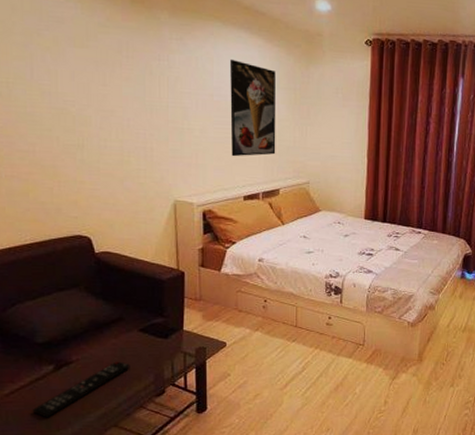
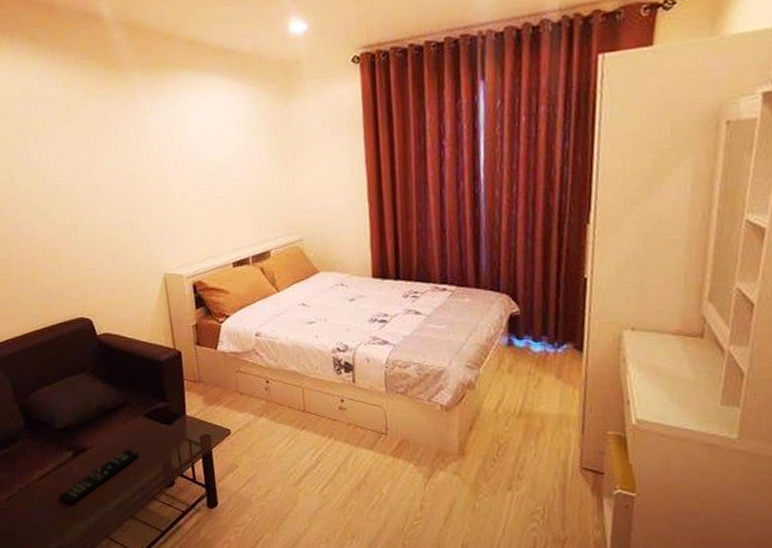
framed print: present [230,59,276,157] -> none [204,109,262,219]

